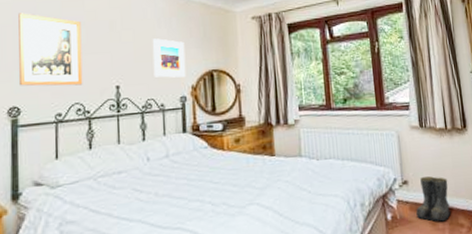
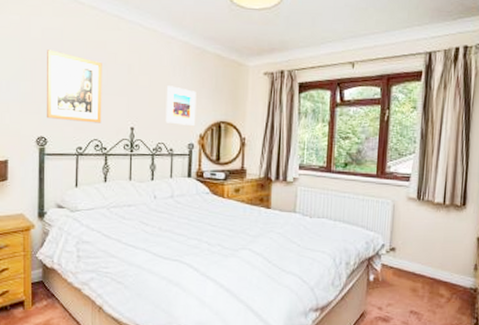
boots: present [416,176,451,222] -> none [398,247,436,290]

